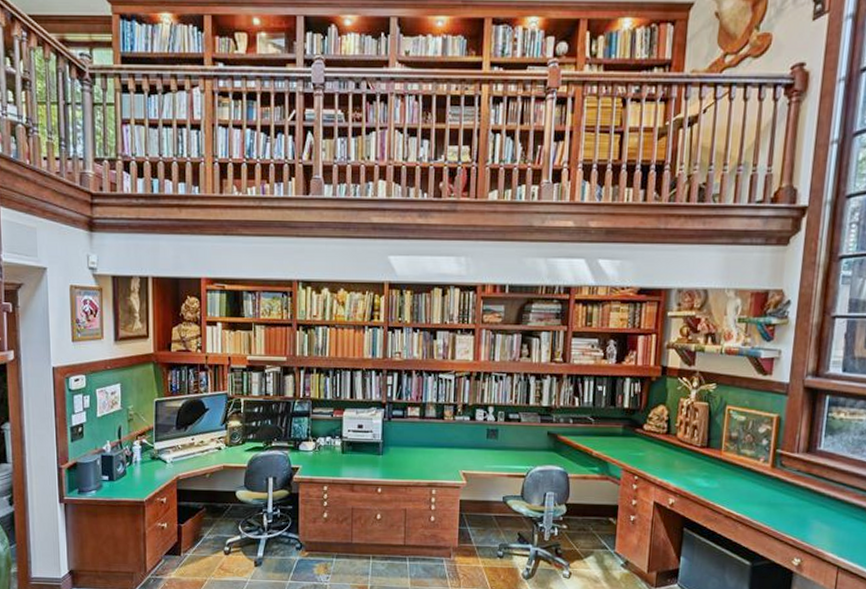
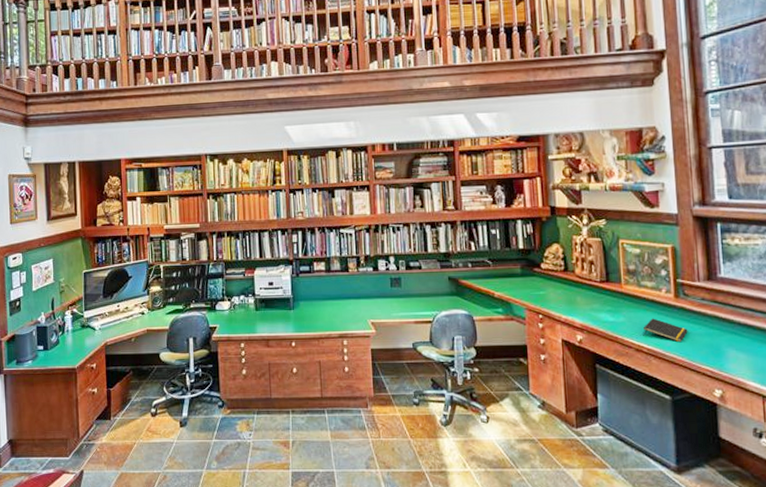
notepad: none [735,486,779,512] -> present [643,318,688,343]

